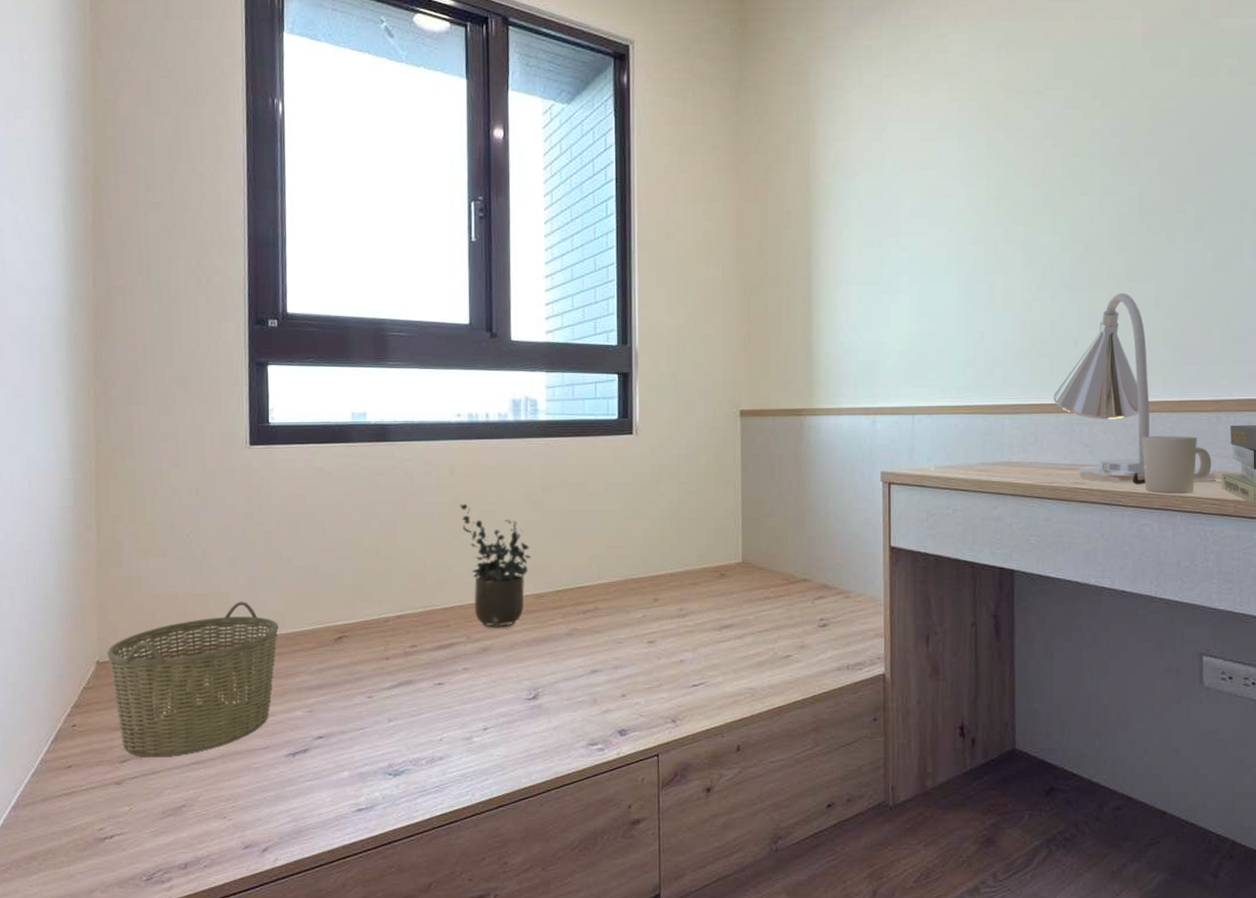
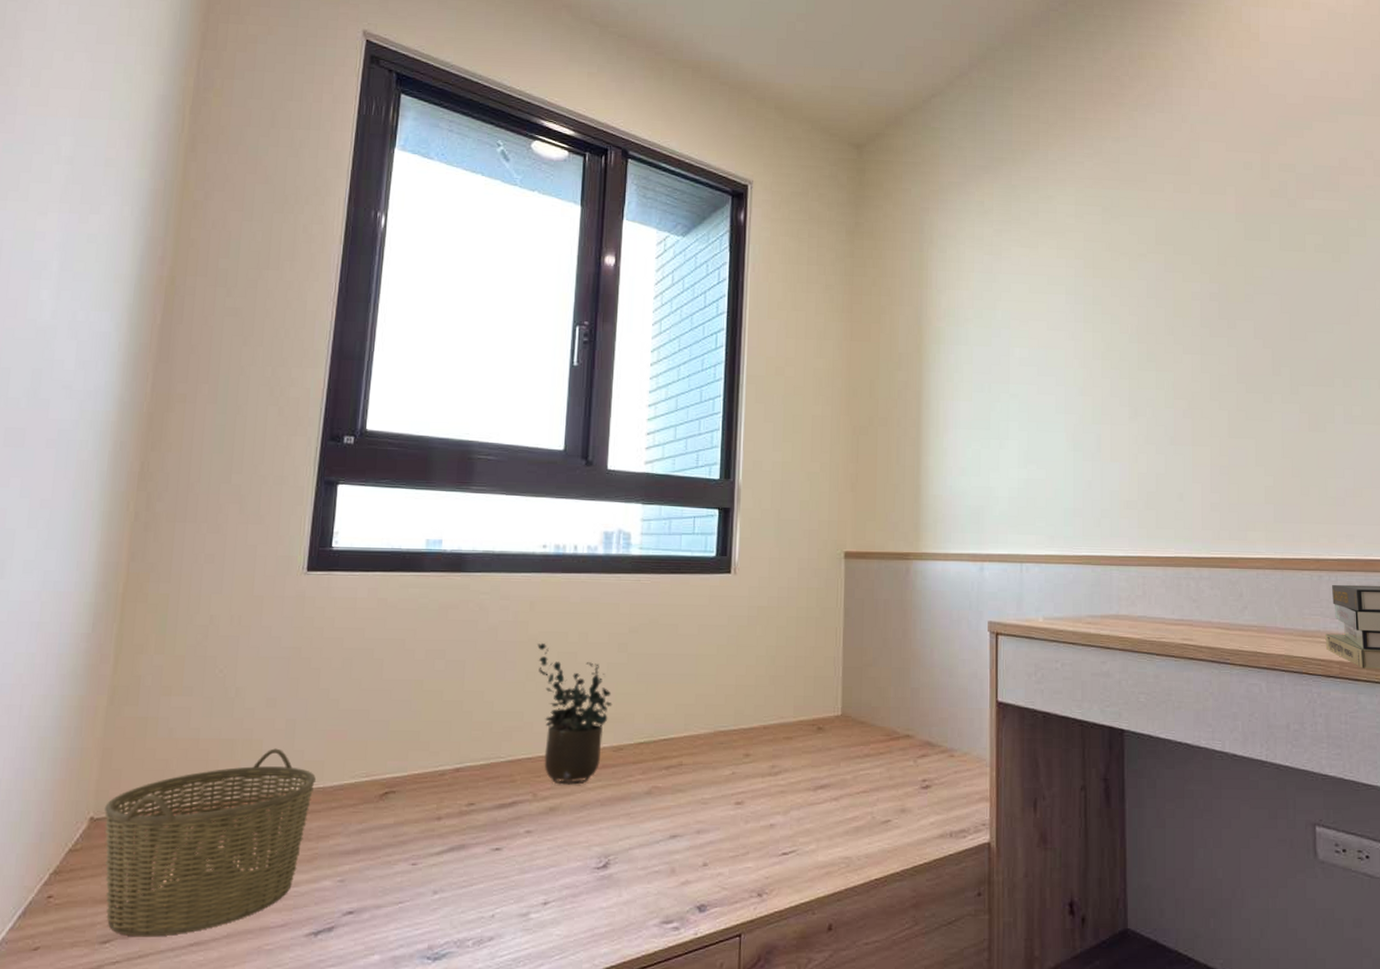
table lamp: present [1052,292,1216,484] -> none [1159,448,1321,642]
mug: present [1142,436,1212,495] -> none [1248,593,1316,654]

